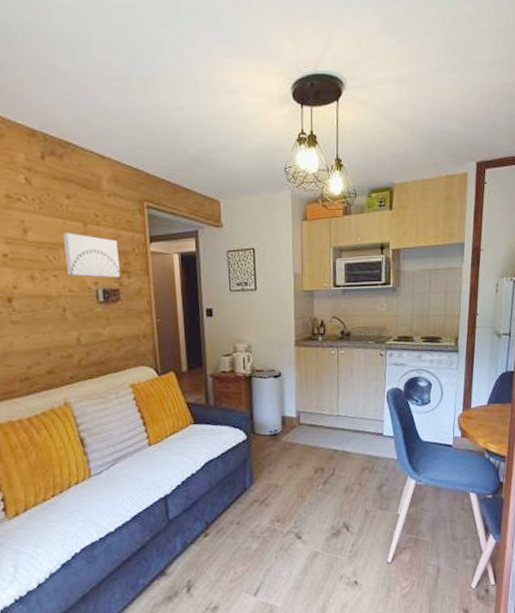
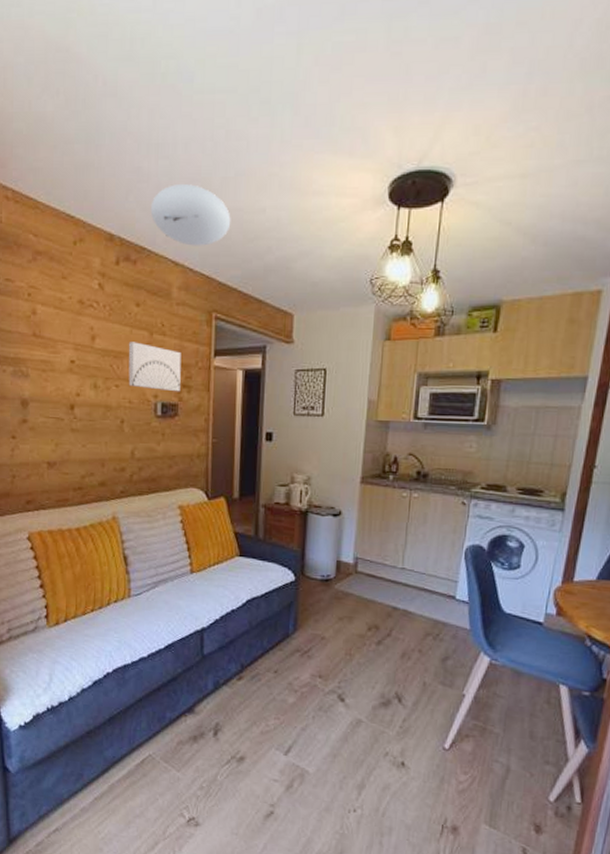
ceiling light: none [71,83,153,141] -> present [150,184,231,246]

